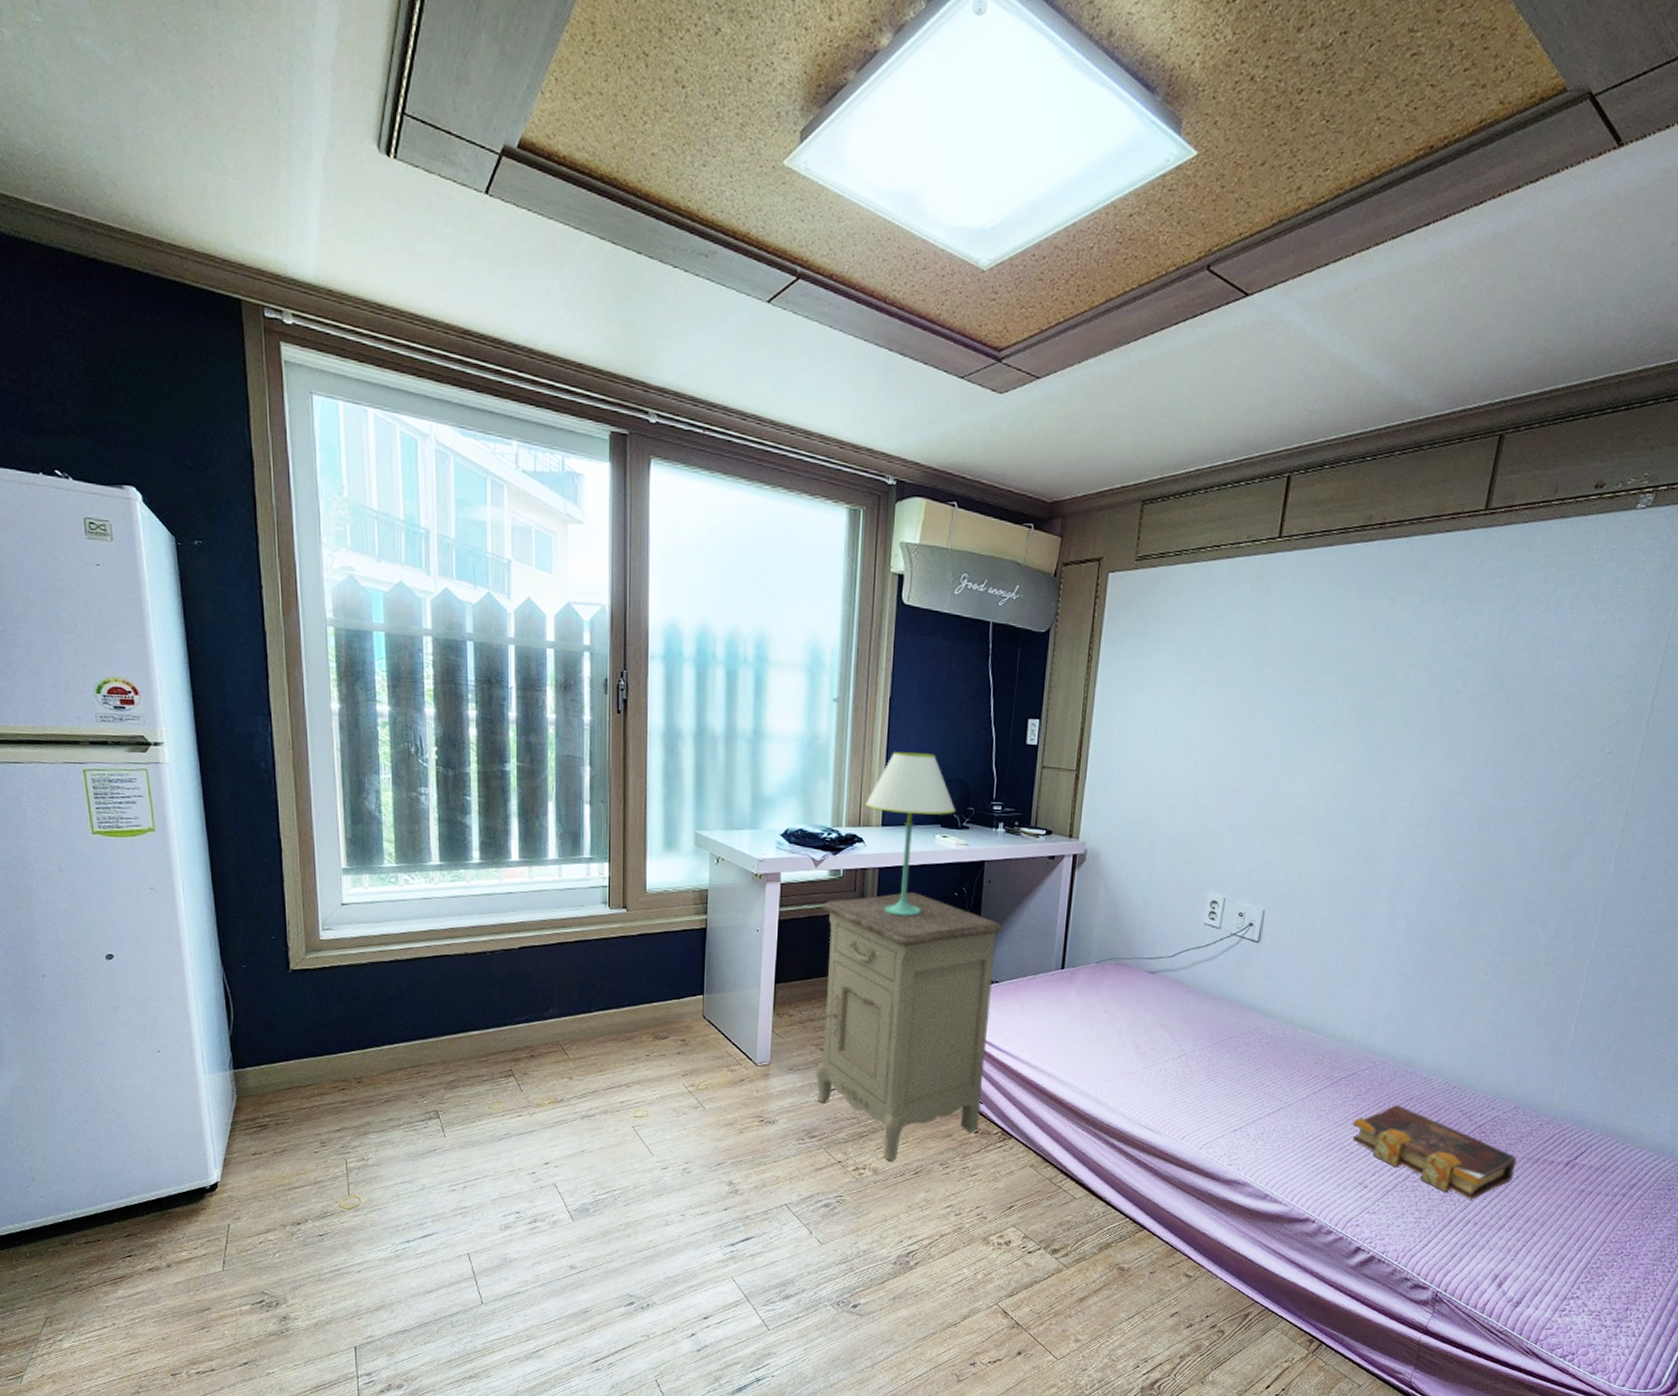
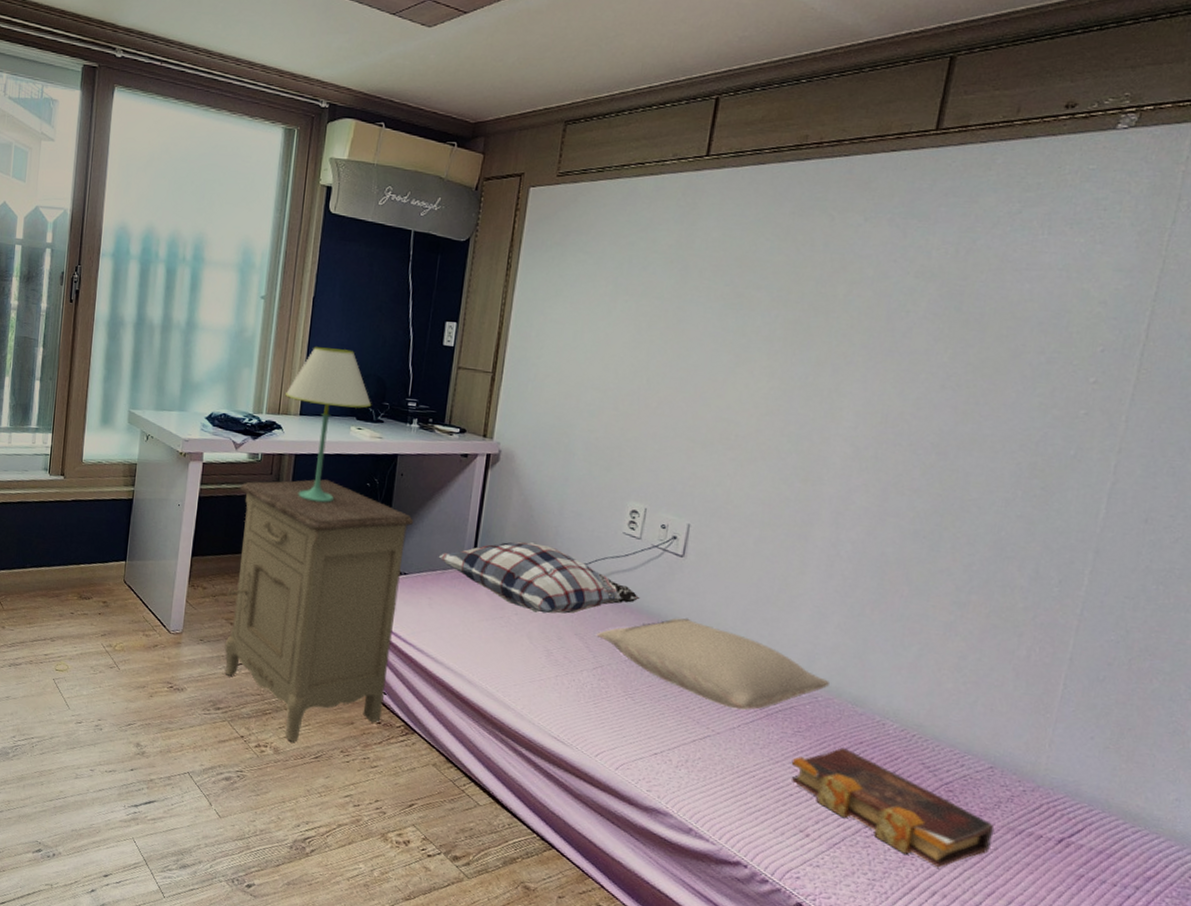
cushion: none [1028,939,1220,1009] -> present [438,541,640,614]
pillow: none [1181,1000,1386,1081] -> present [596,618,830,711]

